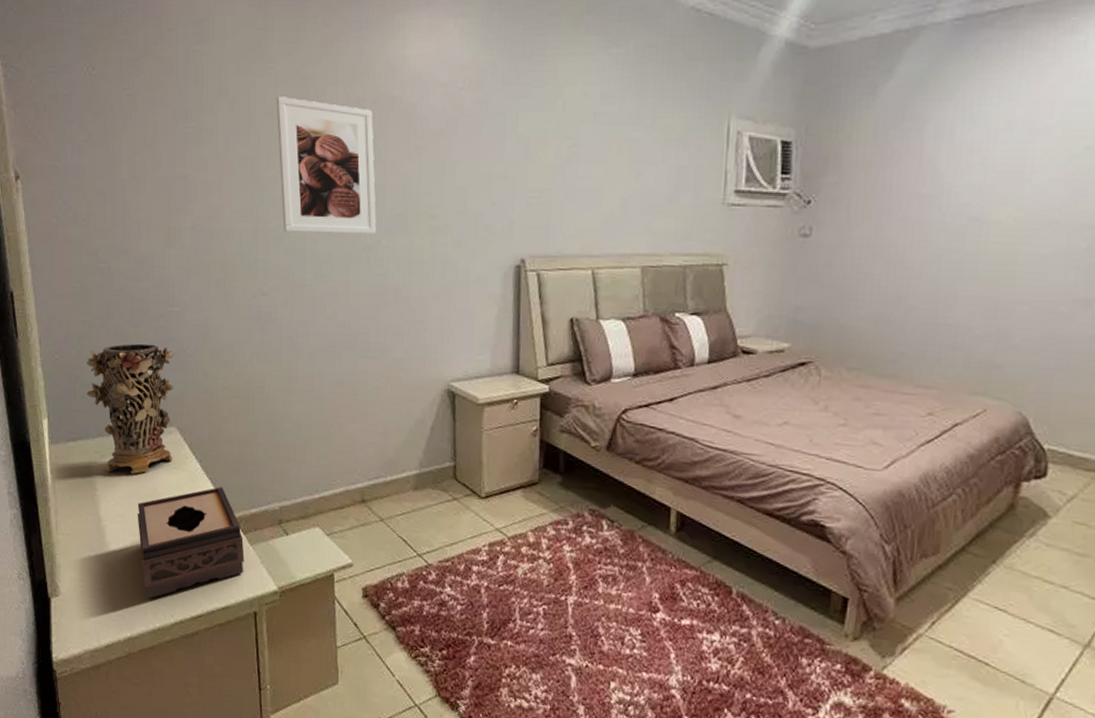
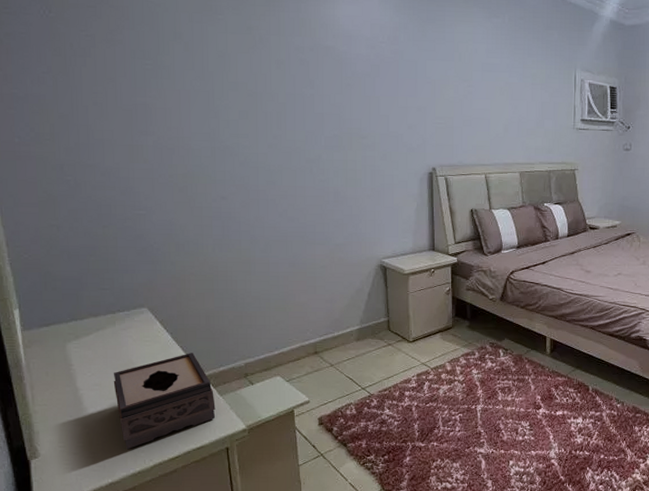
decorative vase: present [86,343,175,474] -> none [56,241,146,350]
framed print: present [276,97,377,235] -> none [226,42,317,151]

